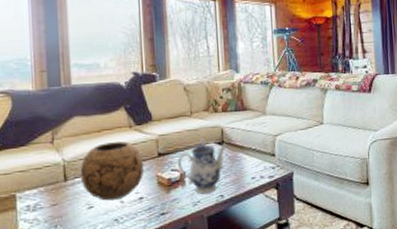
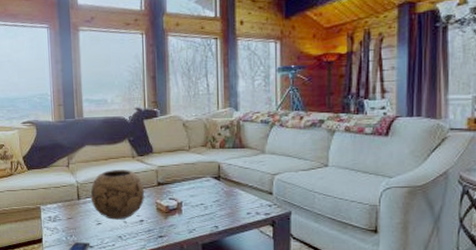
teapot: present [177,138,227,194] -> none [175,172,223,223]

